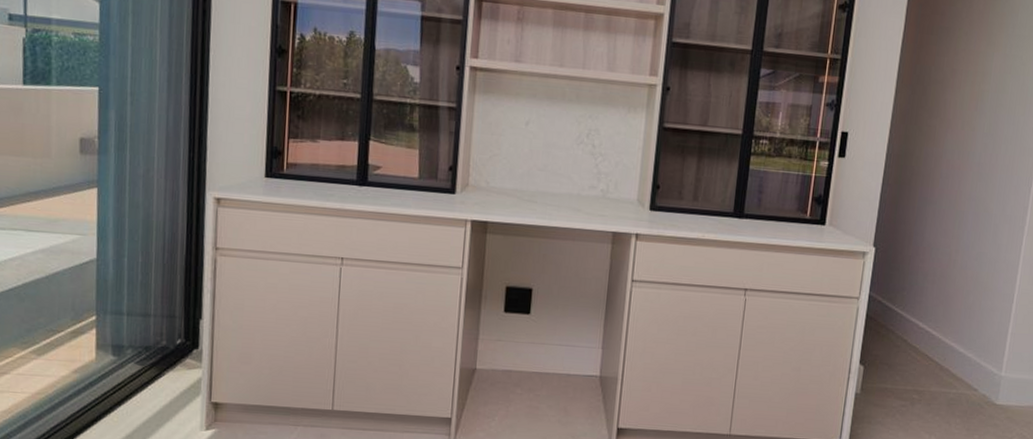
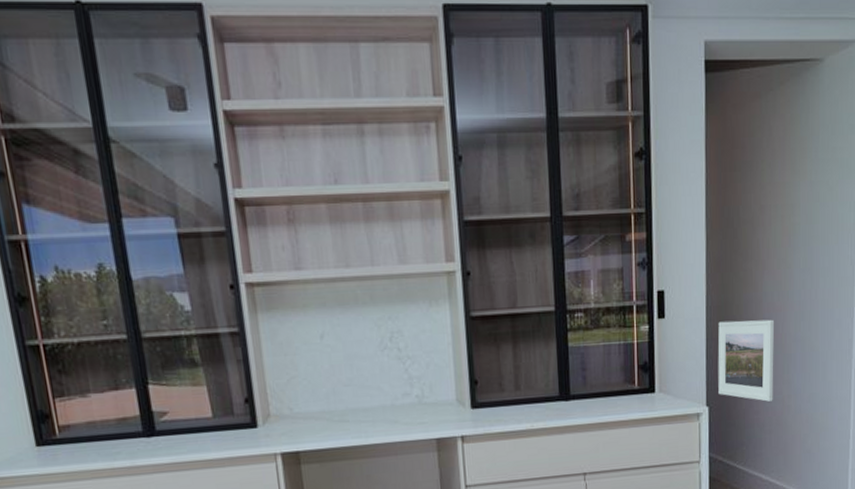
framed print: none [887,169,952,253] -> present [717,319,775,402]

